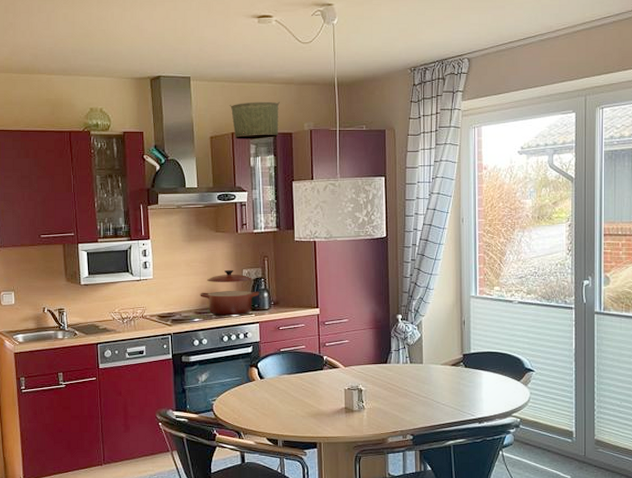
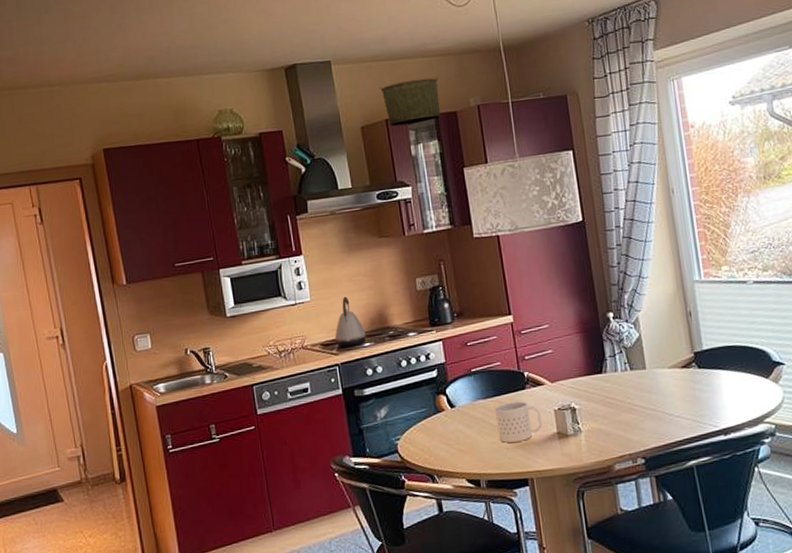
kettle: none [170,278,196,321] -> present [334,296,366,348]
saucepan: present [200,269,260,316] -> none [367,280,439,337]
mug: none [296,379,334,413] -> present [494,401,543,444]

